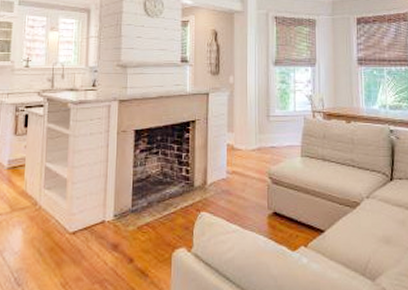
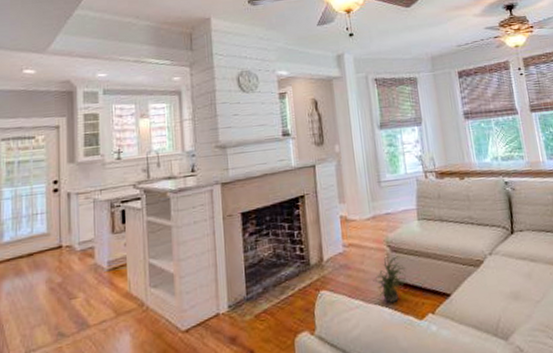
potted plant: none [252,188,285,231] -> present [373,257,408,303]

